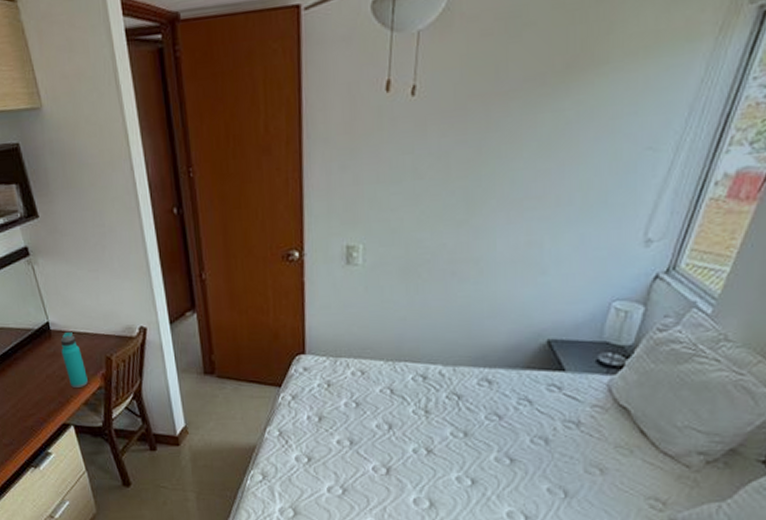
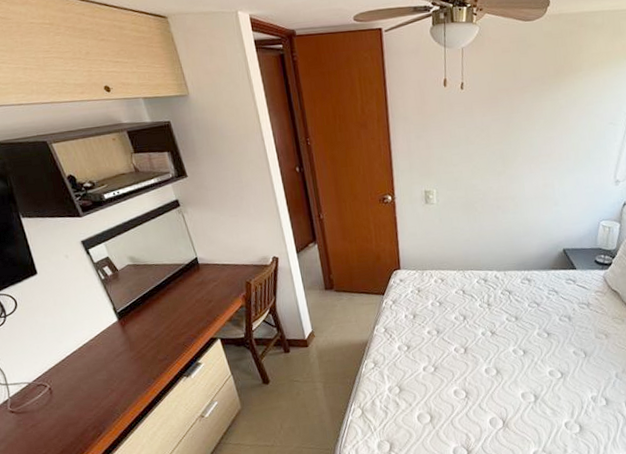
water bottle: present [60,331,89,389] -> none [207,263,232,309]

